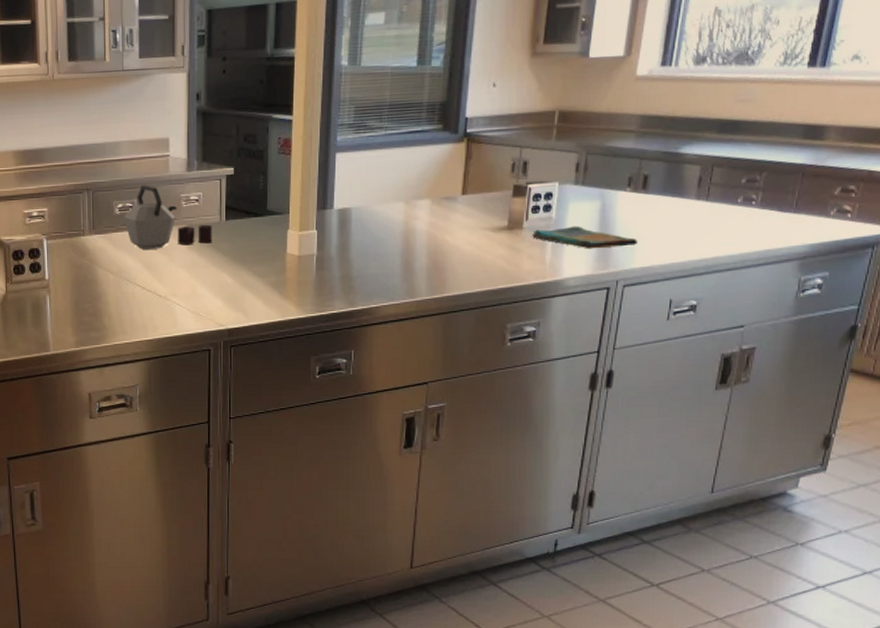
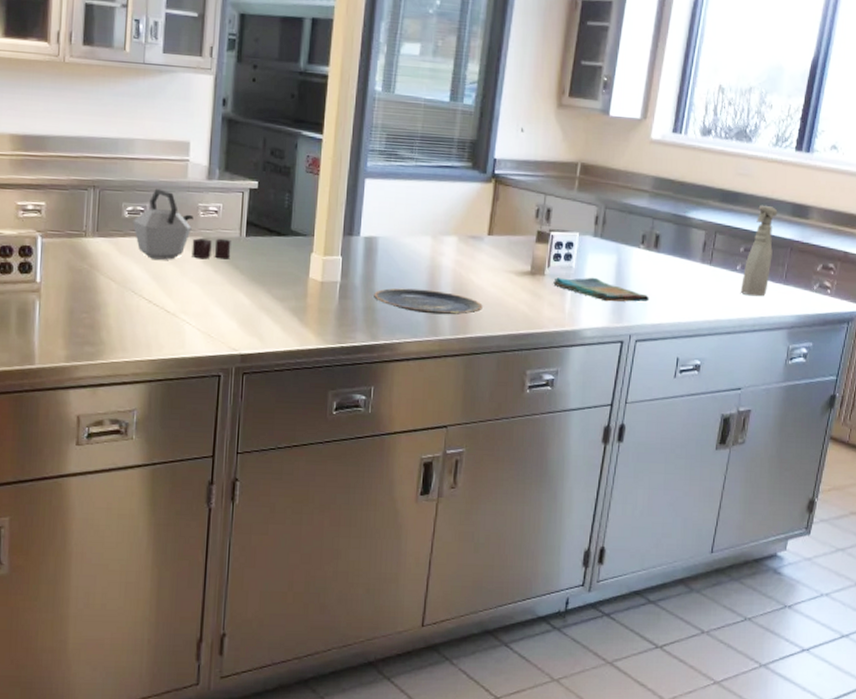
plate: none [350,254,459,277] -> present [374,288,483,315]
spray bottle: none [742,130,787,229] -> present [740,205,778,297]

